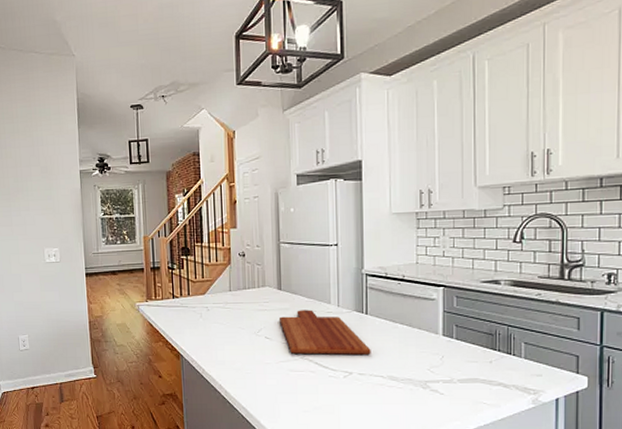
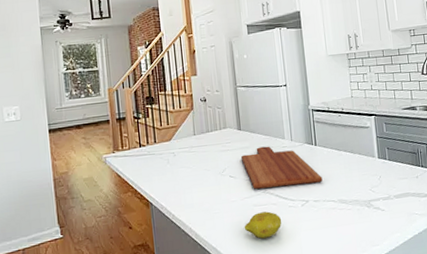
fruit: none [277,378,320,405] -> present [244,211,282,239]

